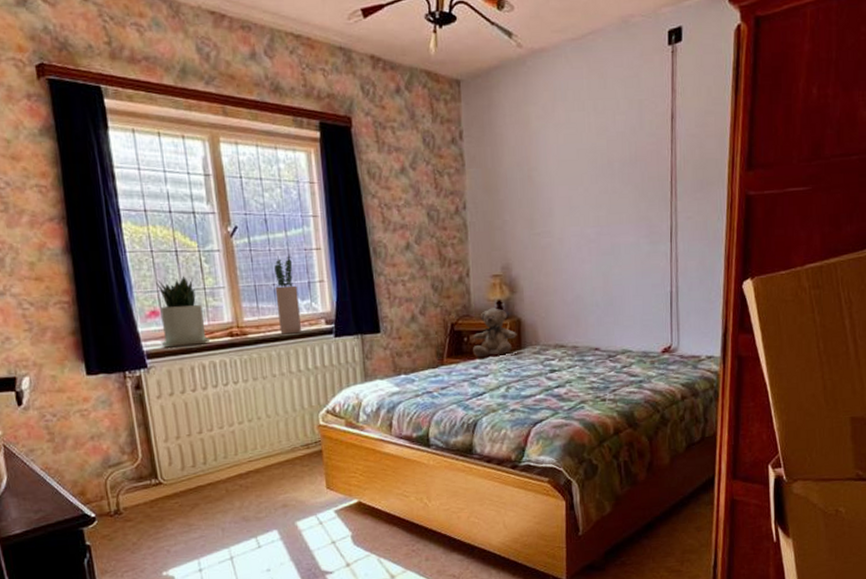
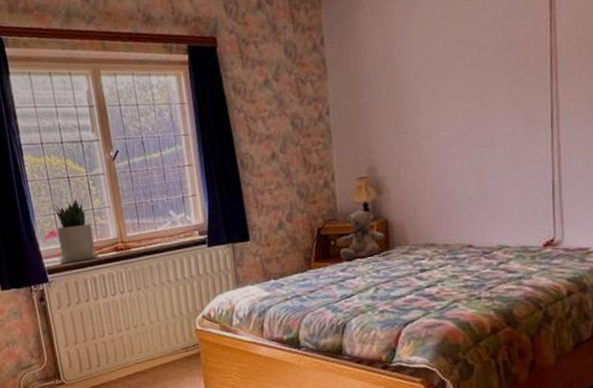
vase: present [274,254,301,334] -> none [152,172,178,247]

